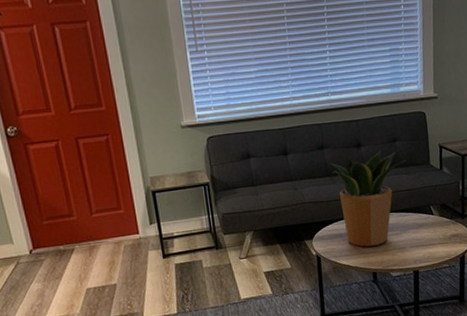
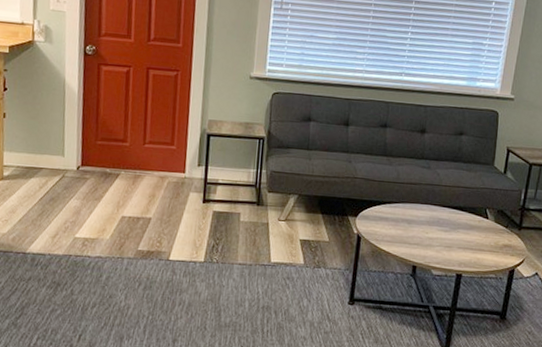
potted plant: present [329,150,407,247] -> none [389,139,470,238]

